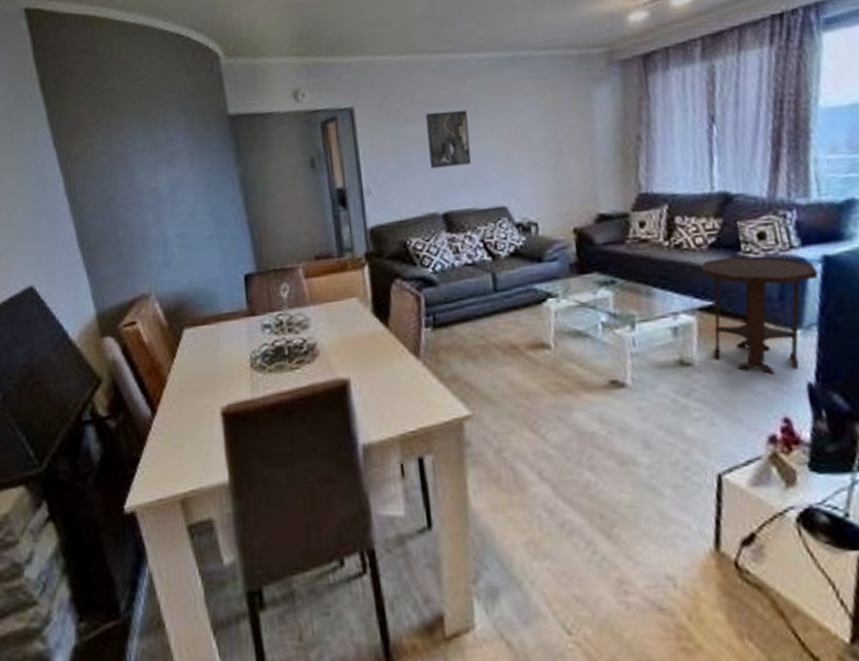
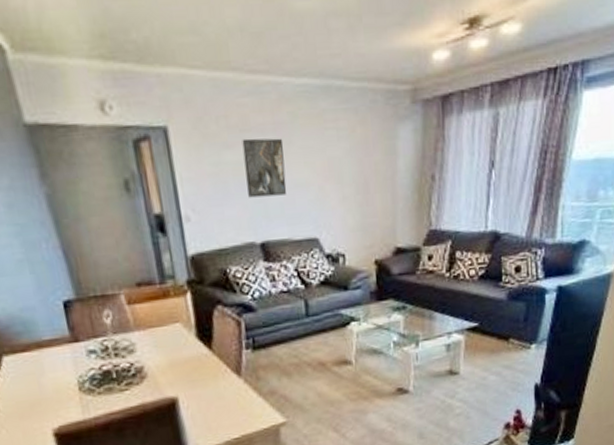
side table: present [700,256,819,374] -> none [471,286,553,378]

